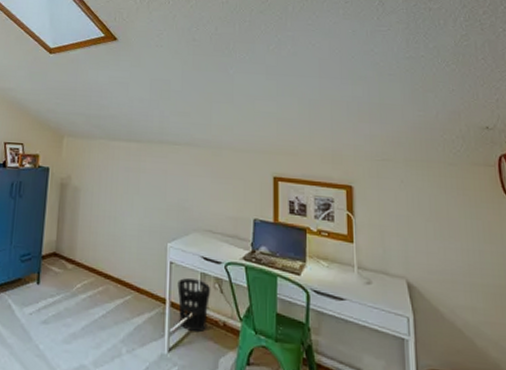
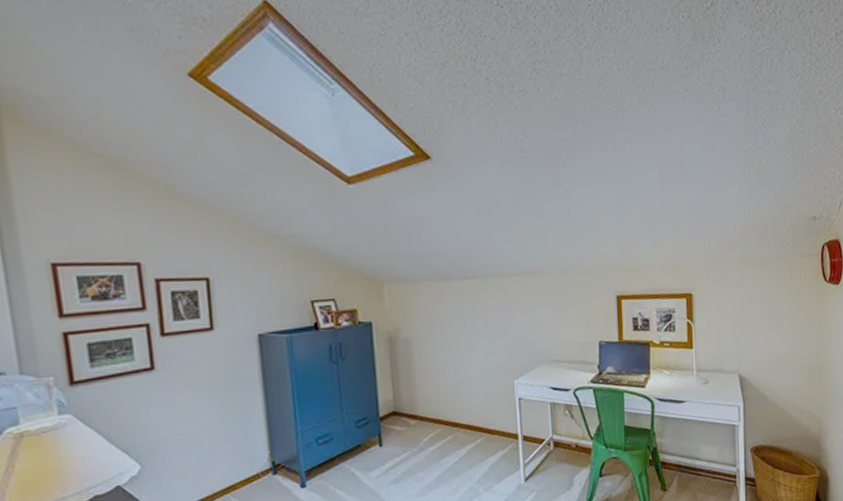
wastebasket: present [177,278,211,333] -> none [528,409,562,459]

